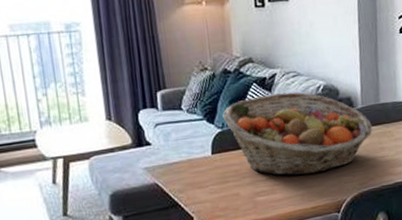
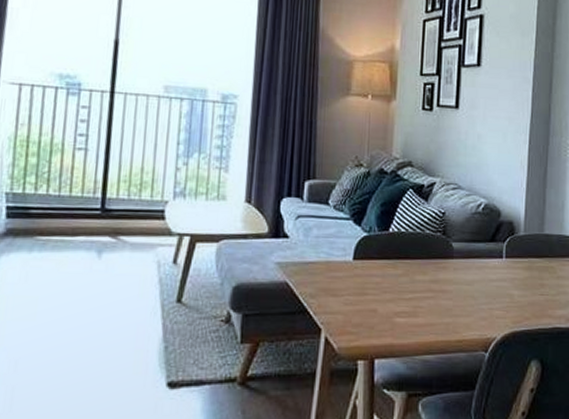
fruit basket: present [222,92,372,176] -> none [371,204,533,302]

